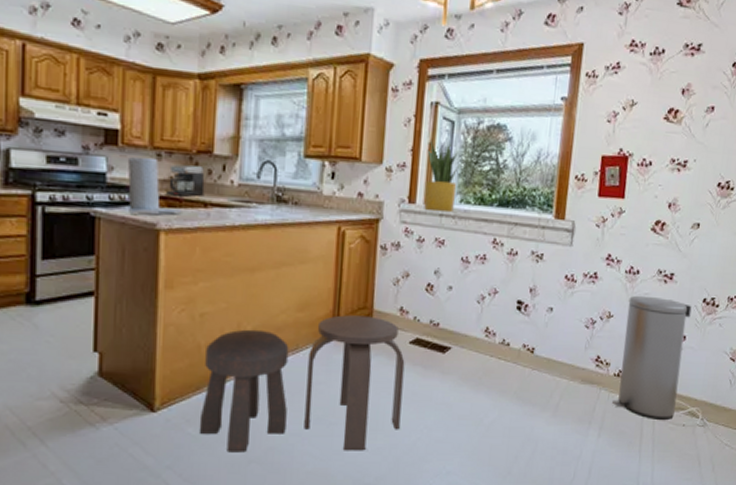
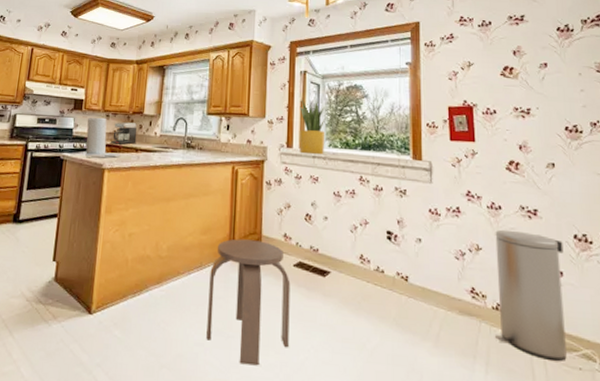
stool: present [199,329,289,453] -> none [123,248,195,357]

